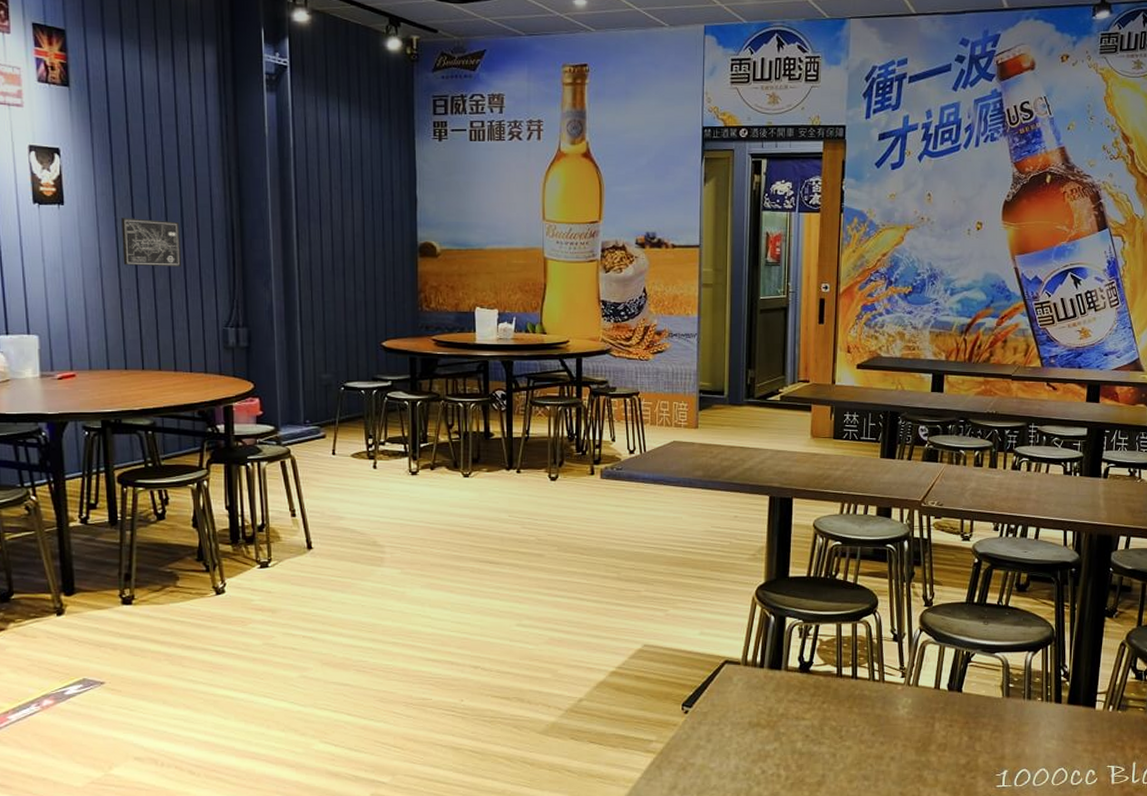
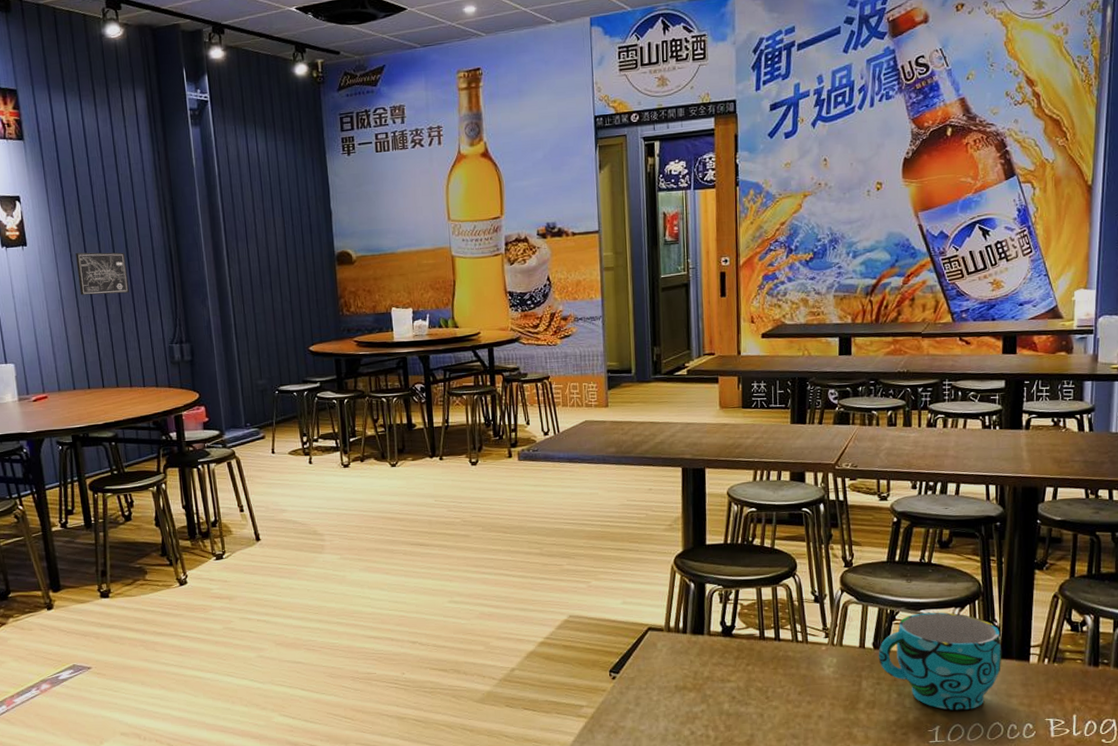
cup: none [952,655,1070,755] -> present [878,612,1002,710]

